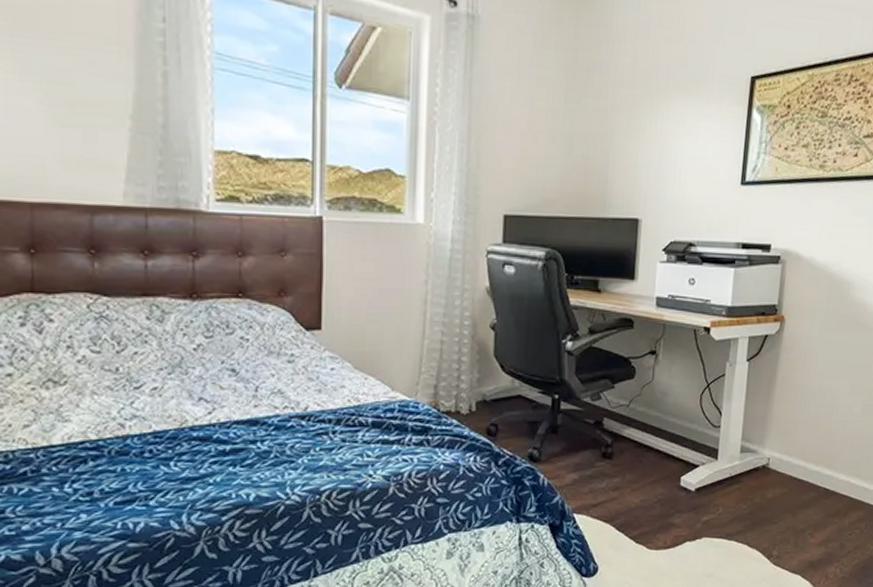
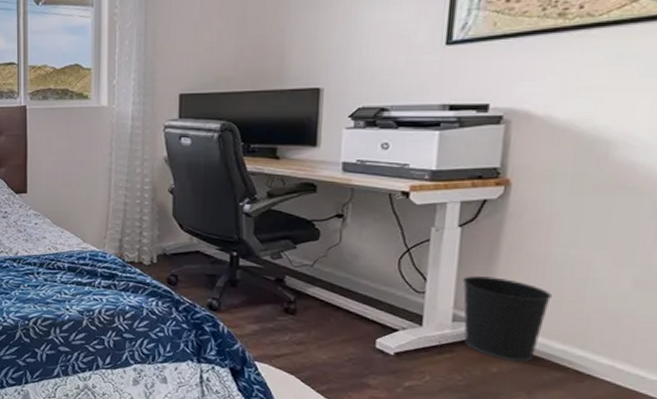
wastebasket: none [749,408,811,486] -> present [463,276,553,363]

